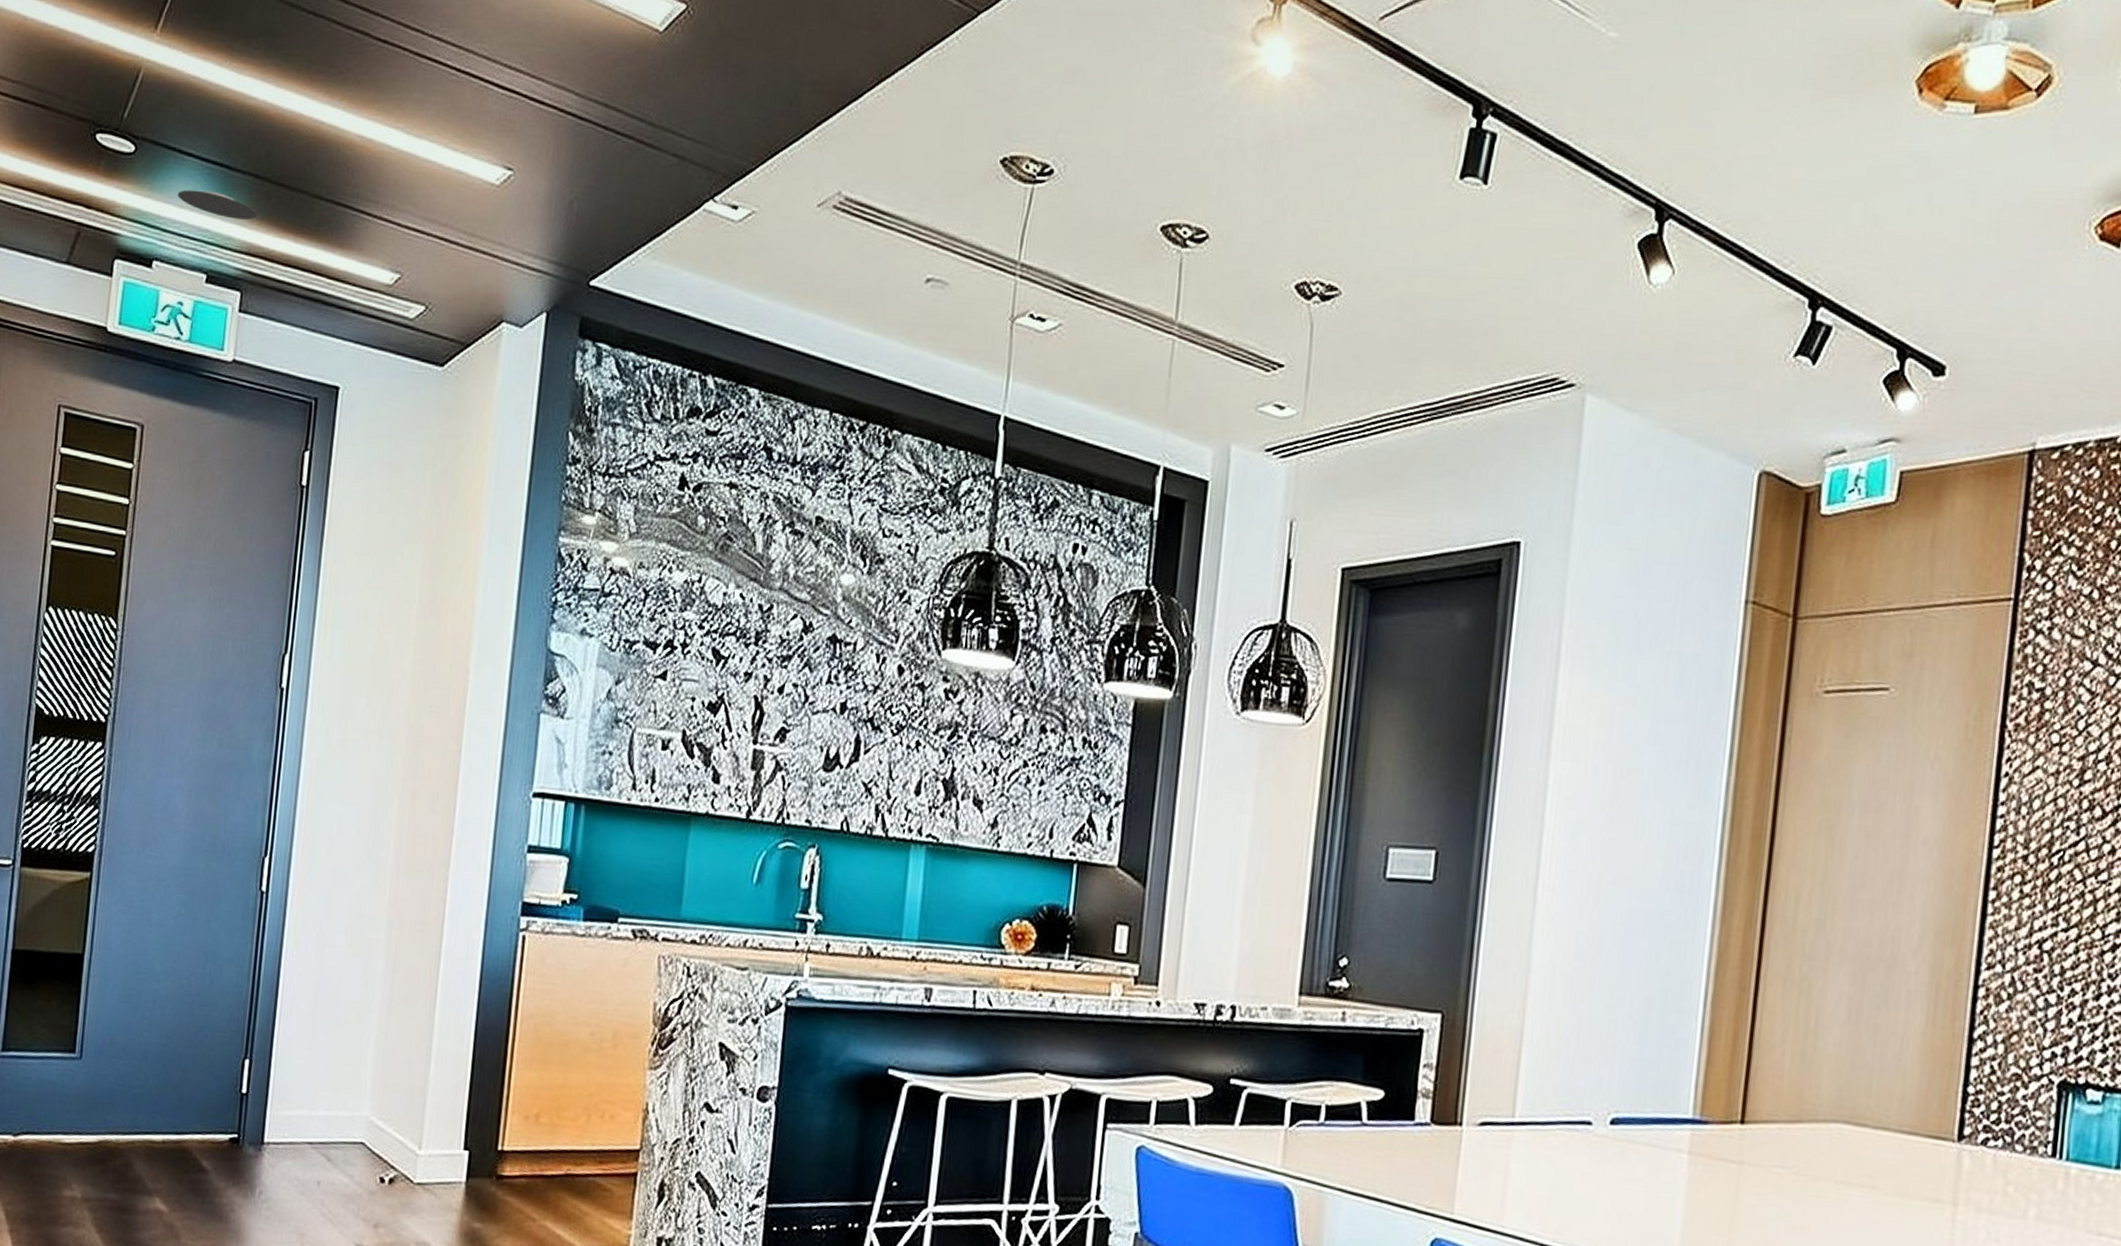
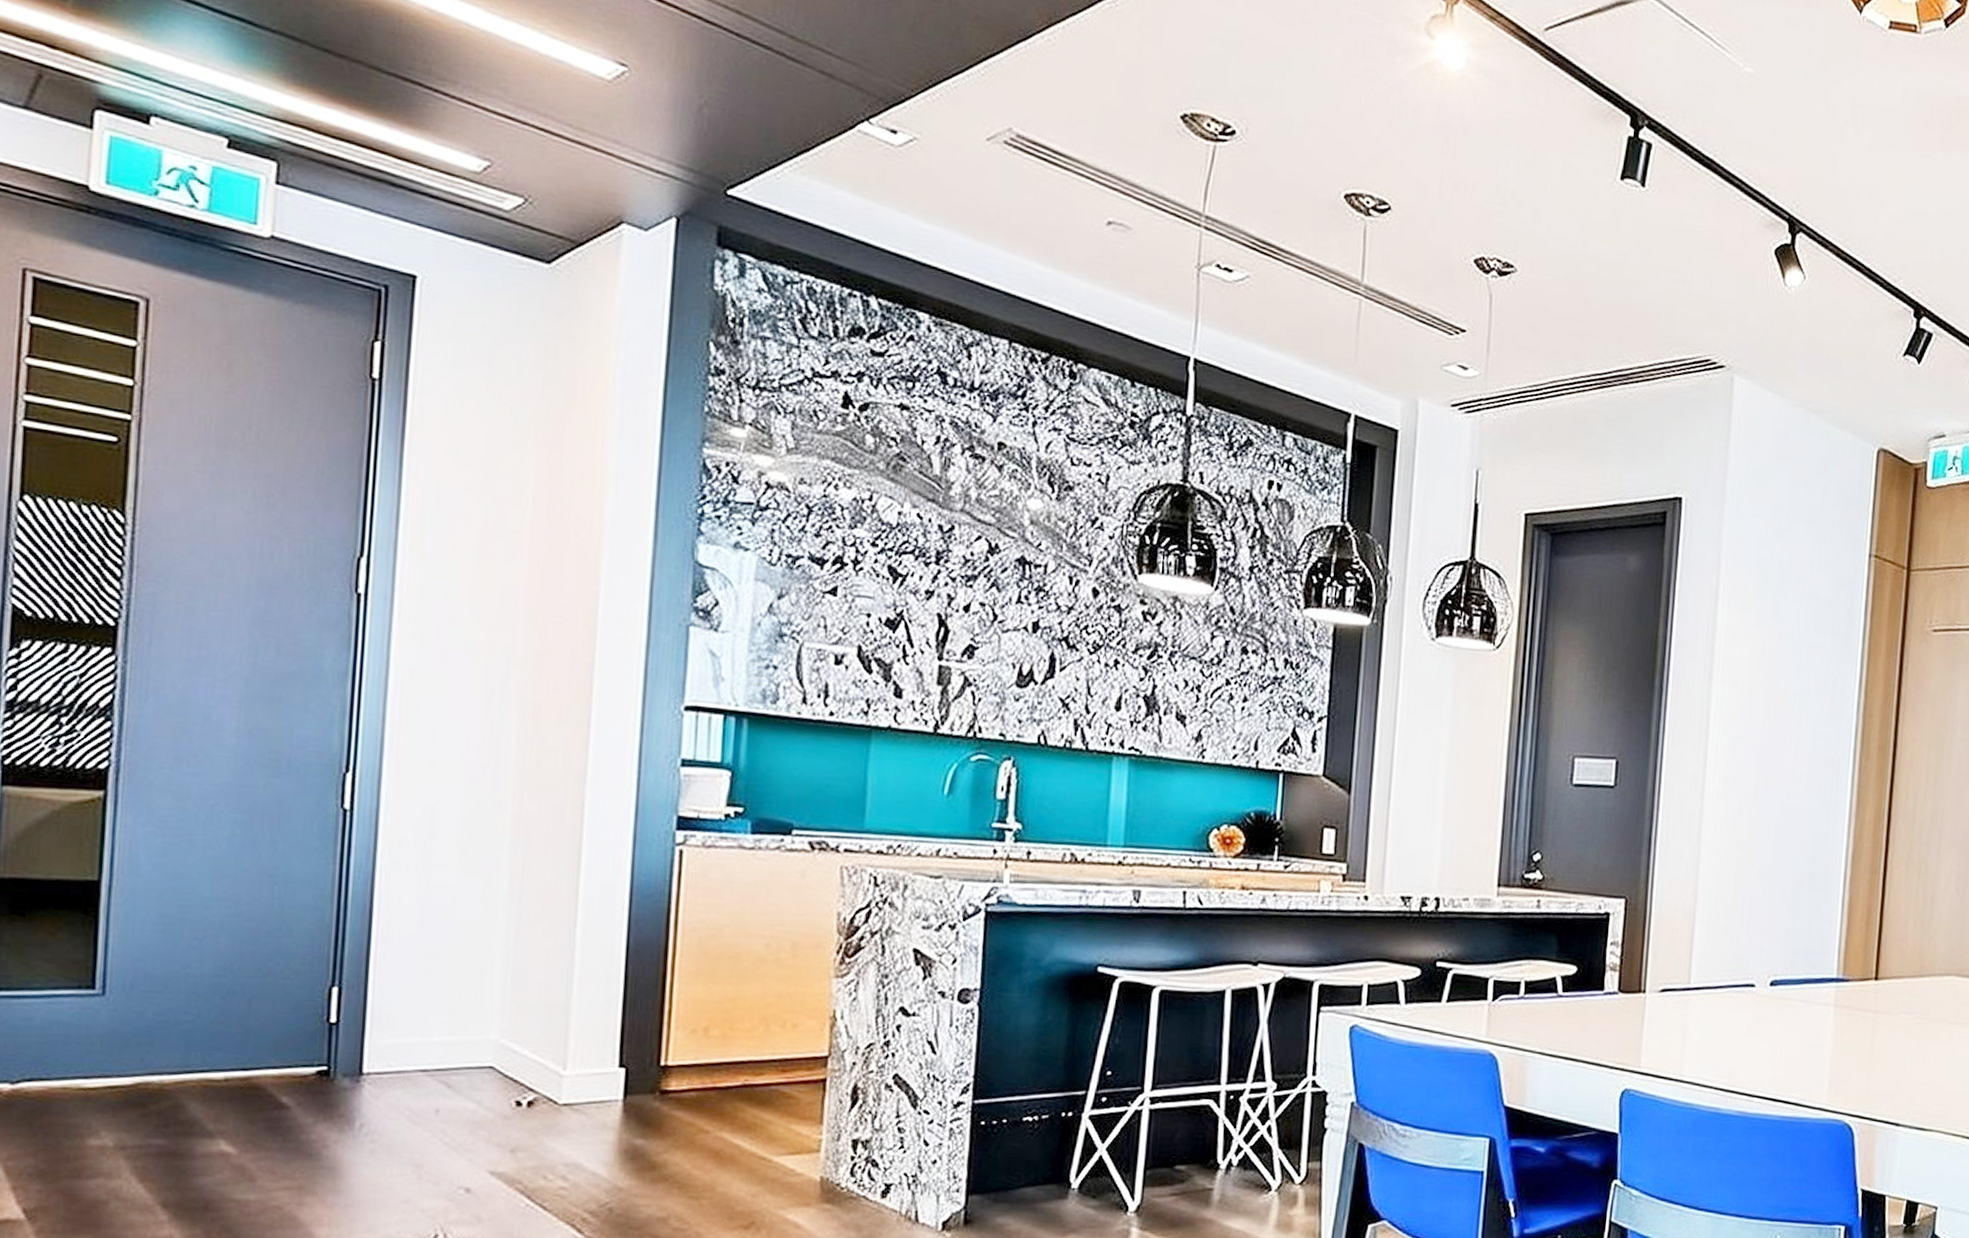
recessed light: present [177,190,257,220] -> none [180,41,294,85]

